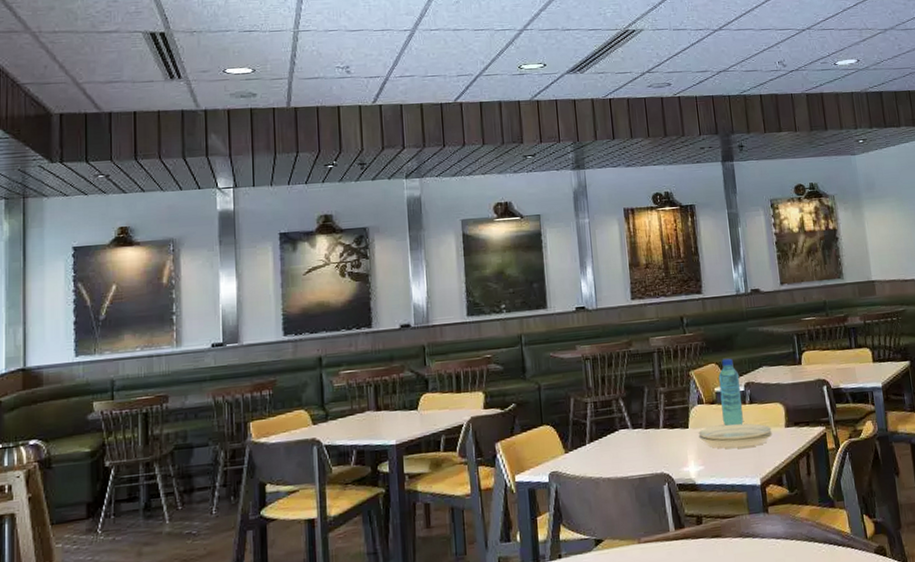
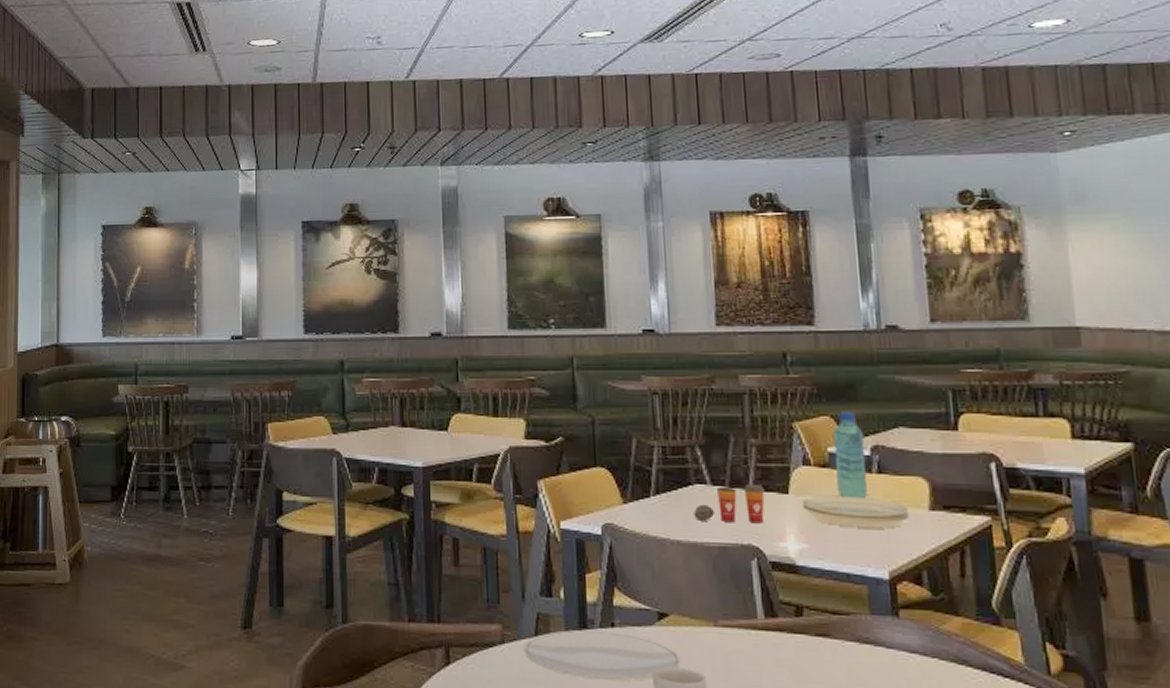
beverage cup: none [619,423,672,459] -> present [693,483,766,524]

